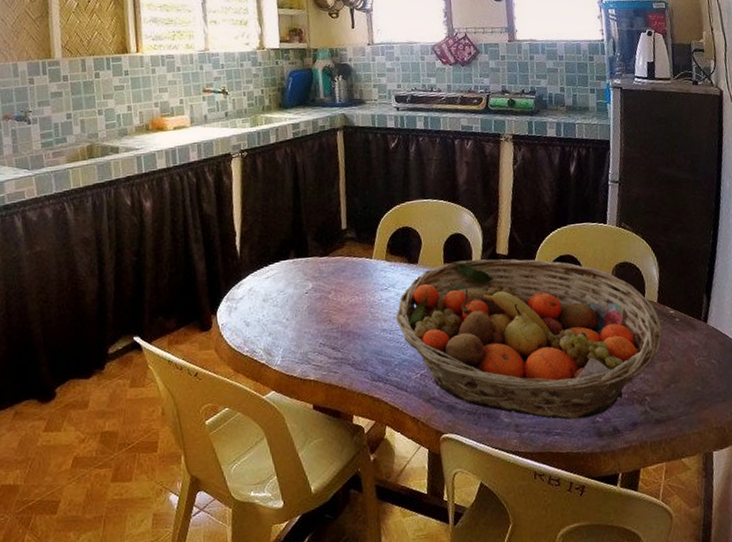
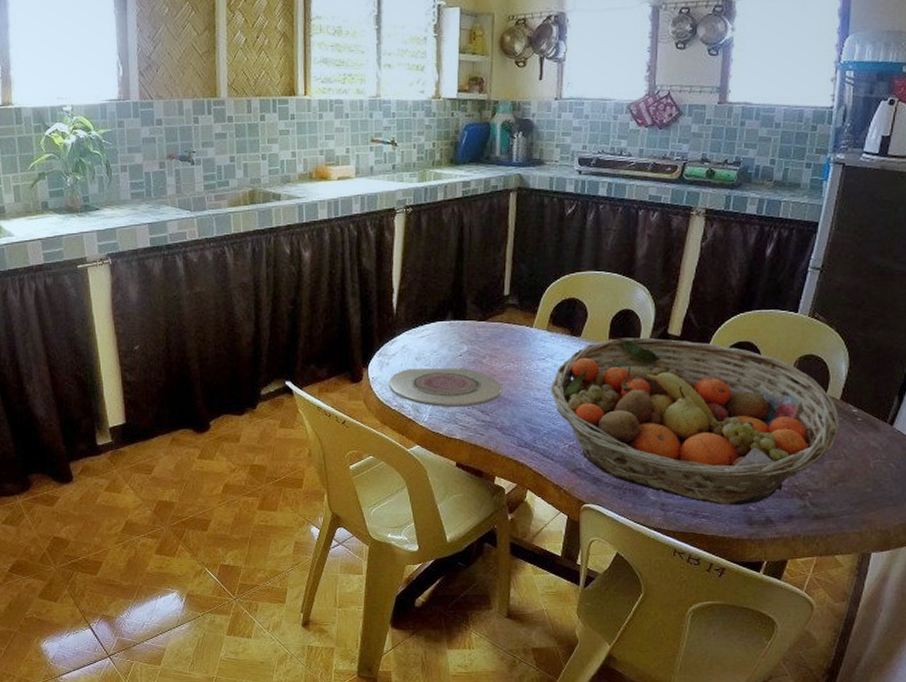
plate: none [238,305,351,349] -> present [388,368,503,408]

